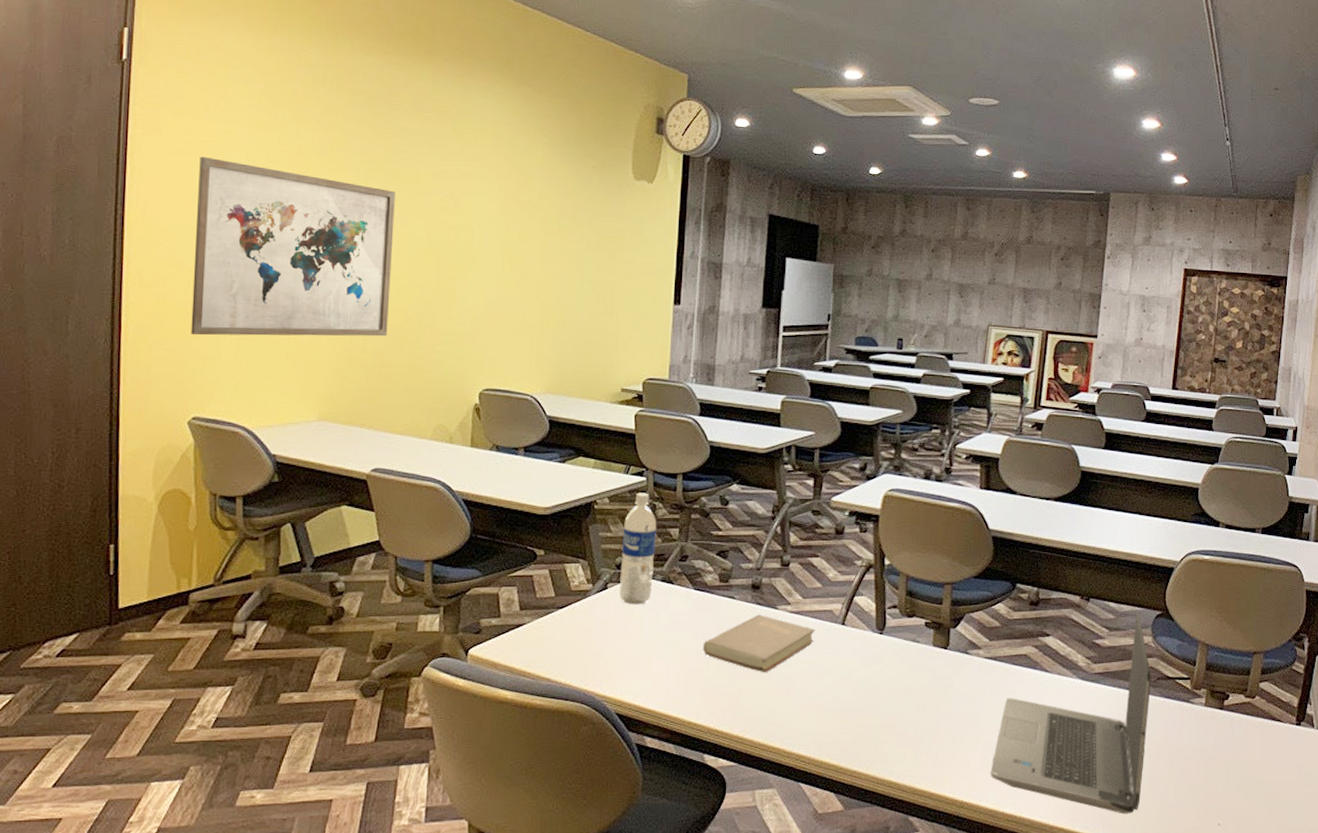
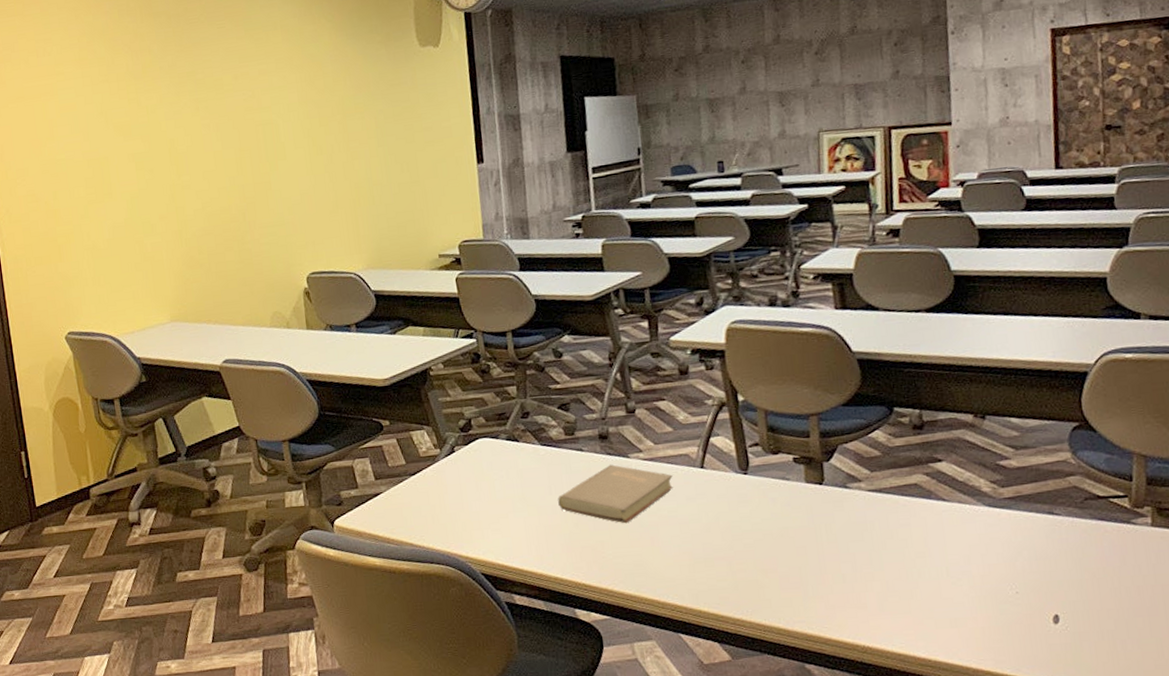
wall art: present [191,156,395,337] -> none [38,98,217,260]
water bottle: present [620,492,657,605] -> none [461,354,499,466]
laptop computer: present [990,611,1152,814] -> none [892,425,1083,654]

